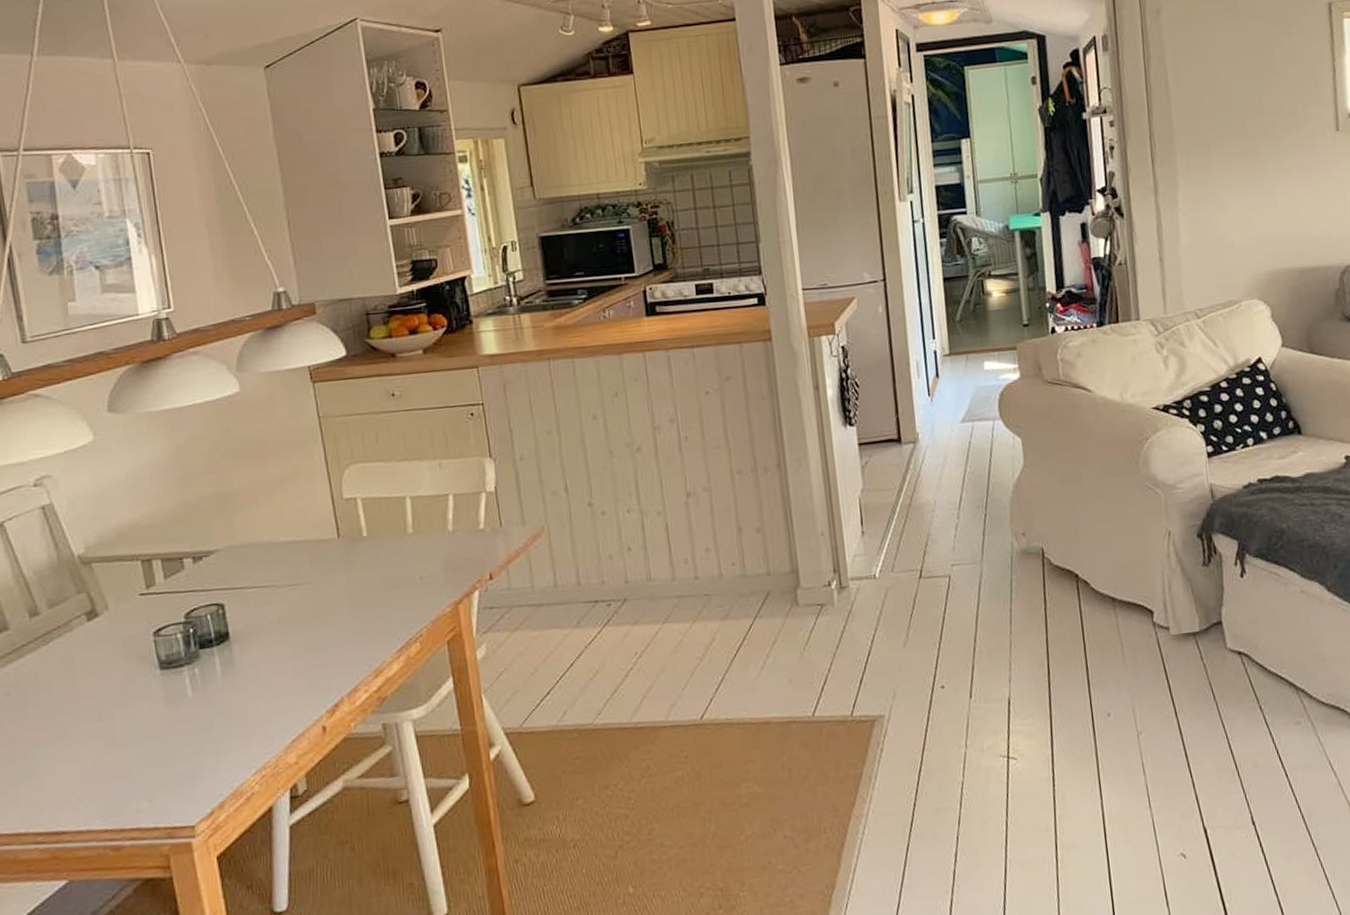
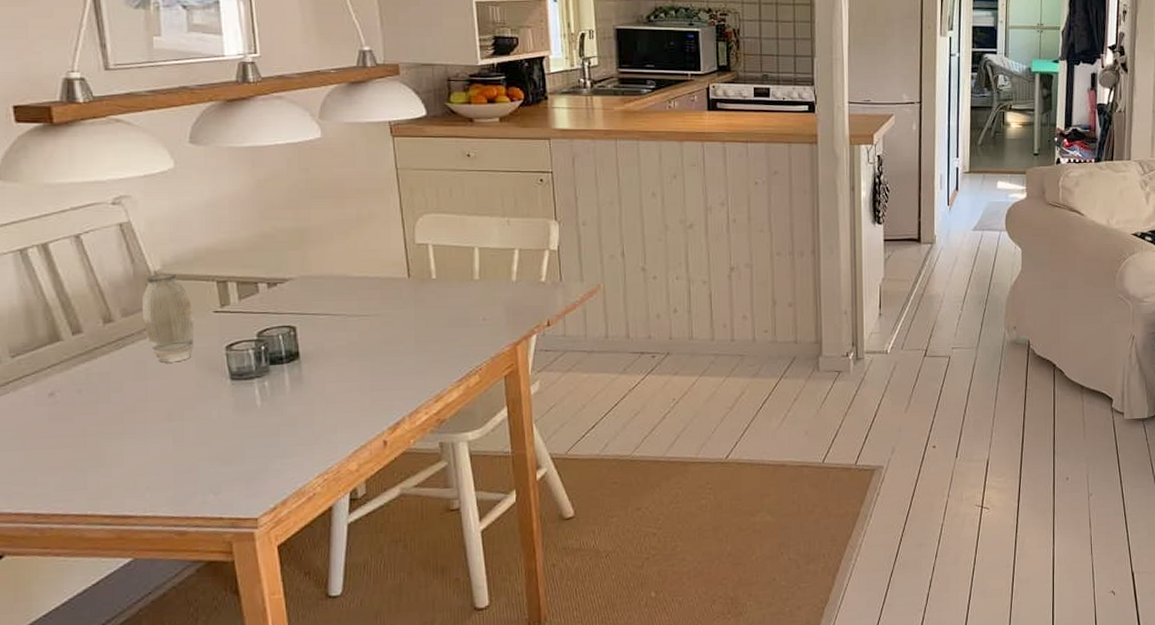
vase: none [66,555,121,656] -> present [141,273,194,363]

